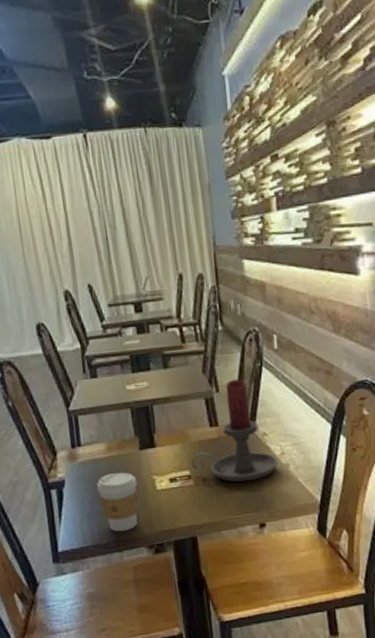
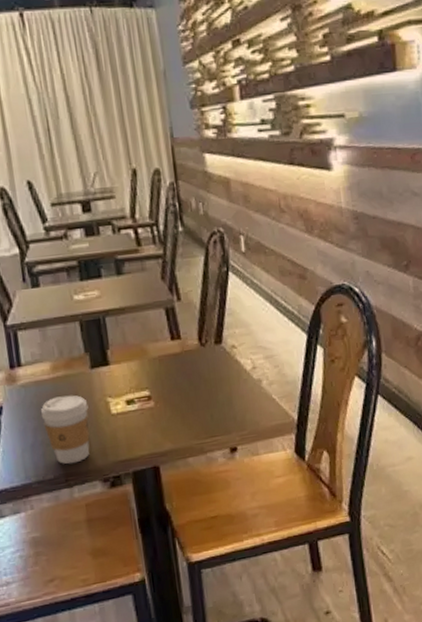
candle holder: present [191,379,278,482] -> none [150,285,249,402]

